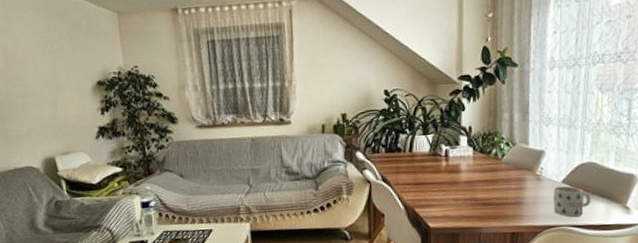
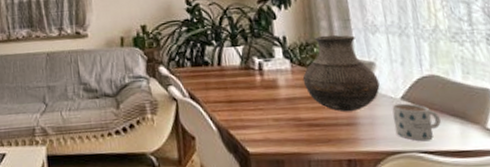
vase: none [482,126,546,193] -> present [302,35,380,113]

